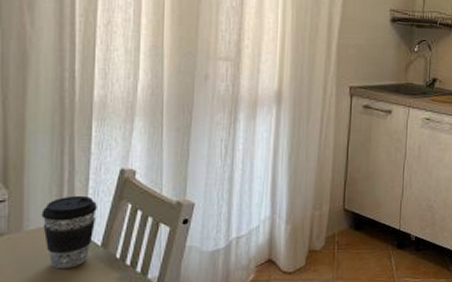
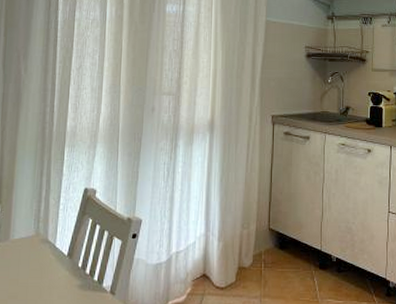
coffee cup: present [41,195,97,270] -> none [24,210,66,275]

